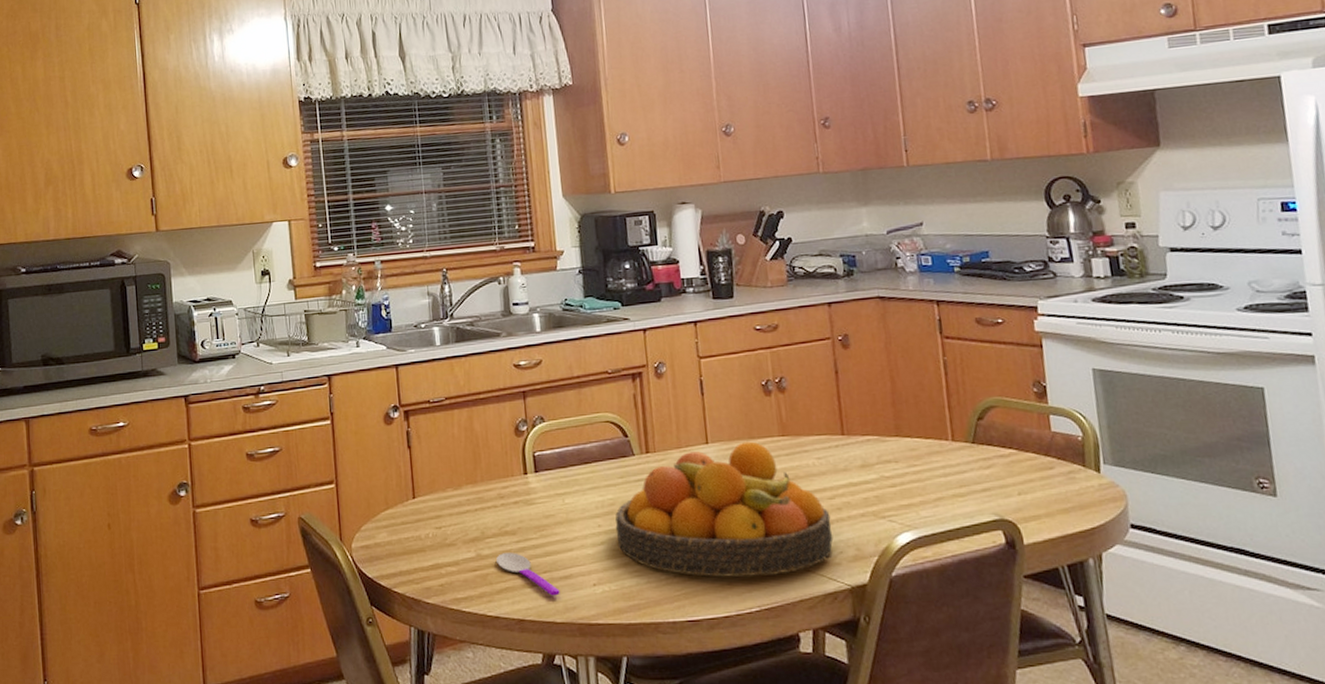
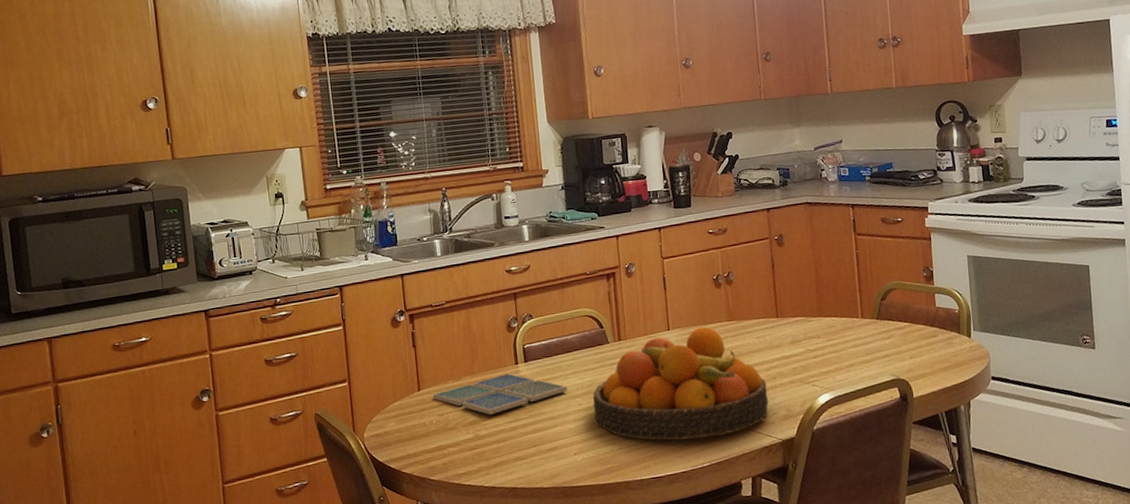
drink coaster: none [429,484,586,532] -> present [432,373,568,415]
spoon: present [496,553,560,596] -> none [492,431,547,466]

